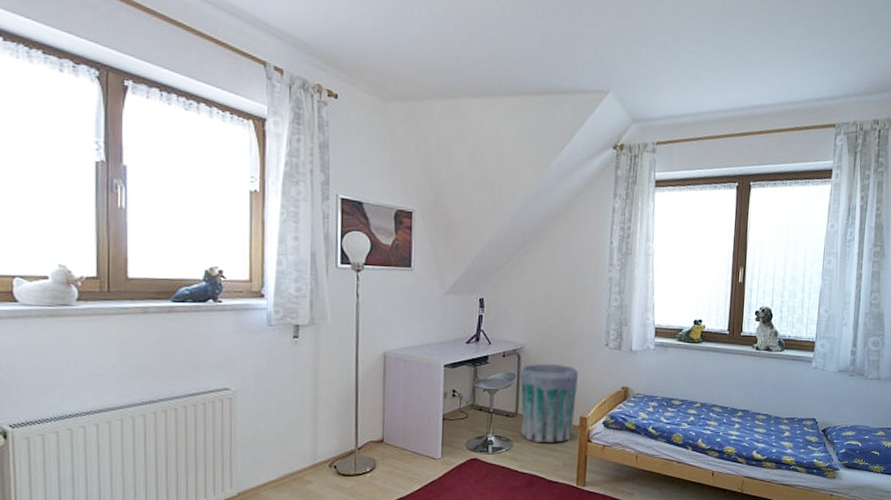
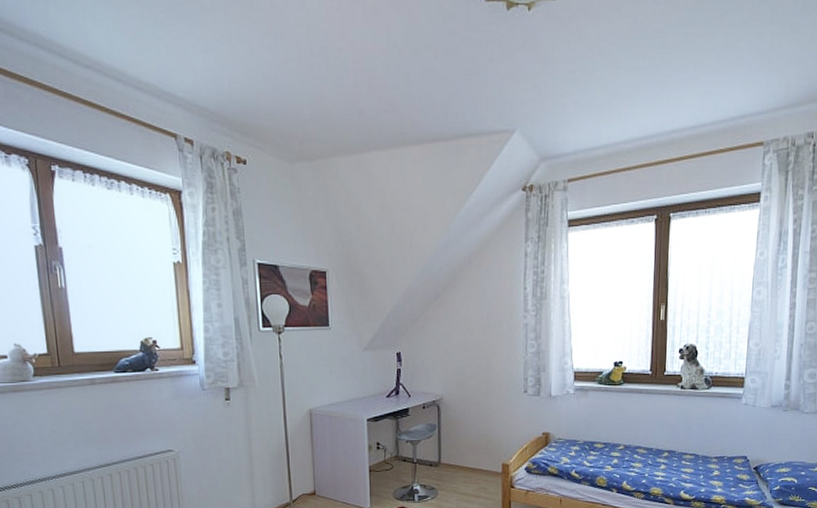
trash can: present [521,363,579,443] -> none [442,413,499,490]

